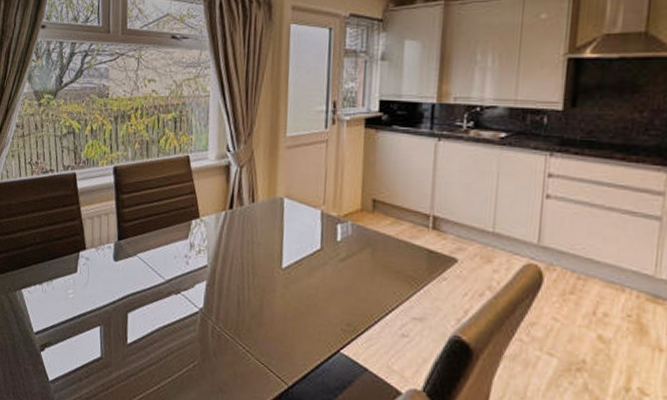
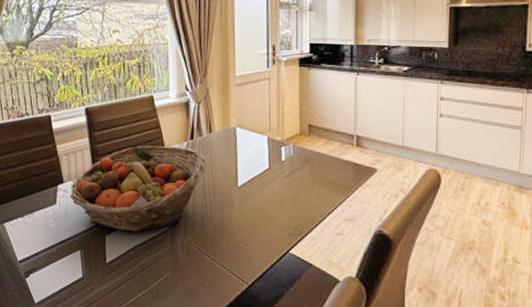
fruit basket: none [92,213,246,312] -> present [70,146,206,232]

